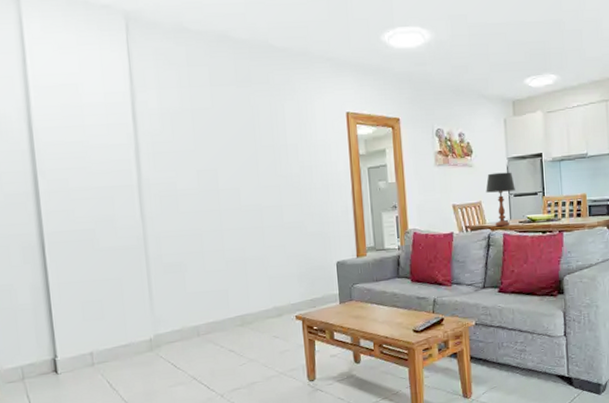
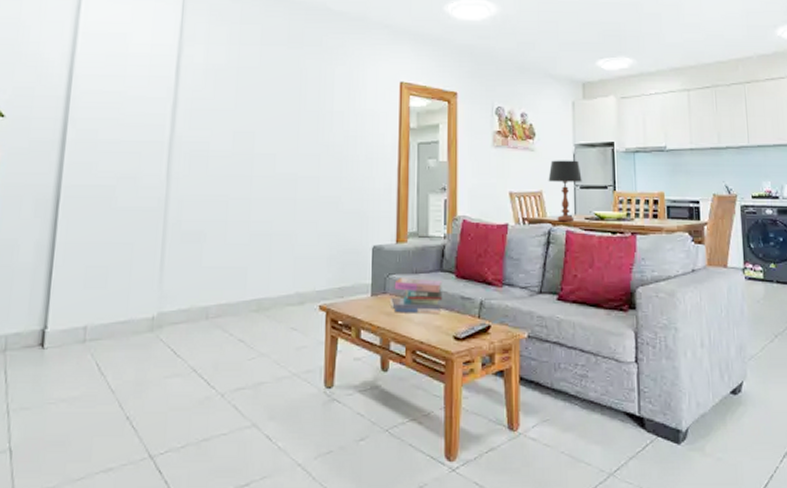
books: none [356,284,402,316] -> present [389,278,443,315]

